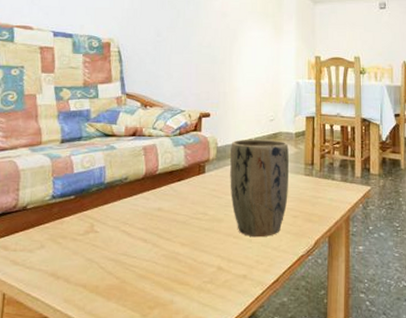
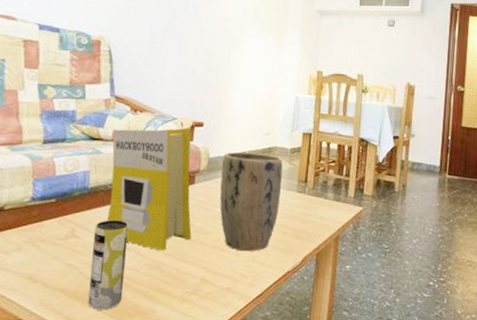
beverage can: none [109,213,144,304] -> present [88,220,129,310]
book: none [123,119,205,241] -> present [106,128,192,251]

